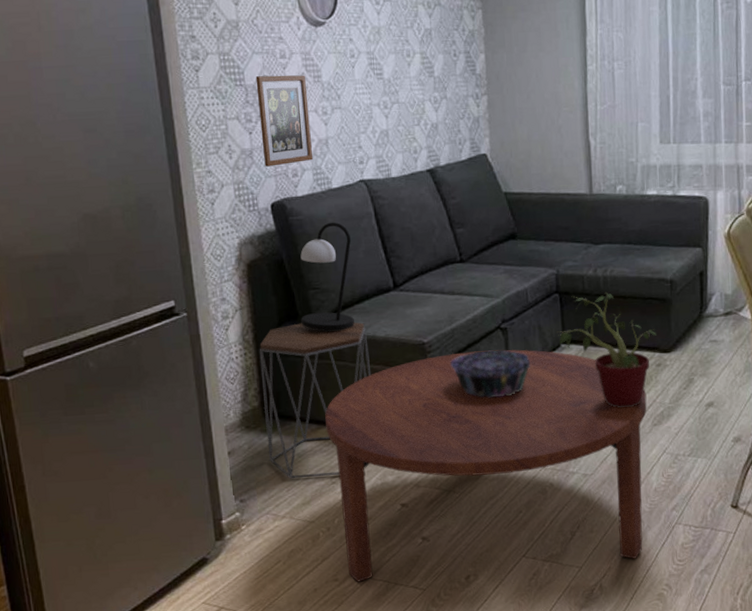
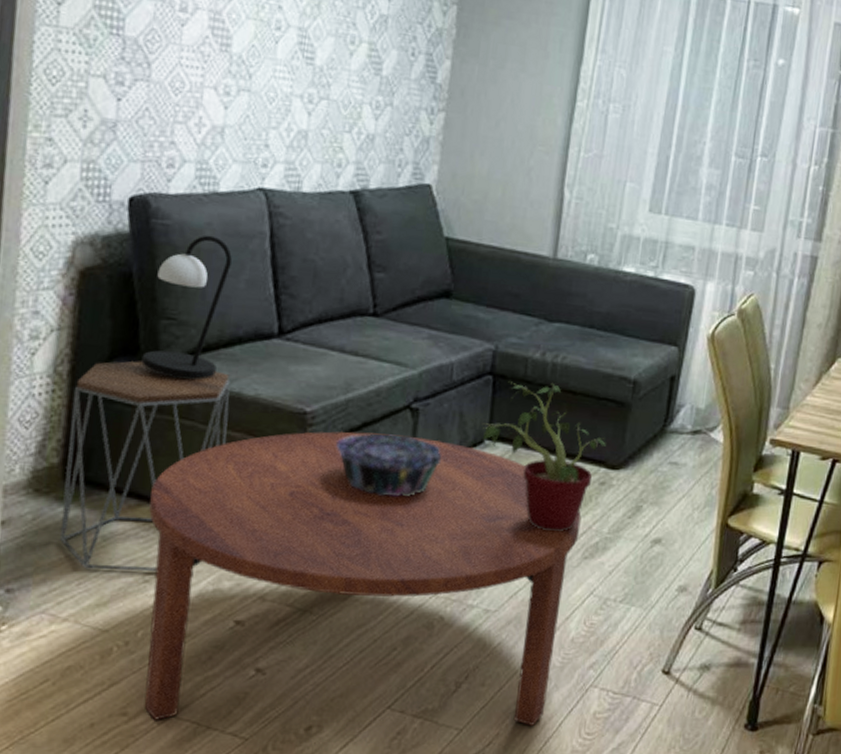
picture frame: present [255,75,313,167] -> none [131,28,209,151]

